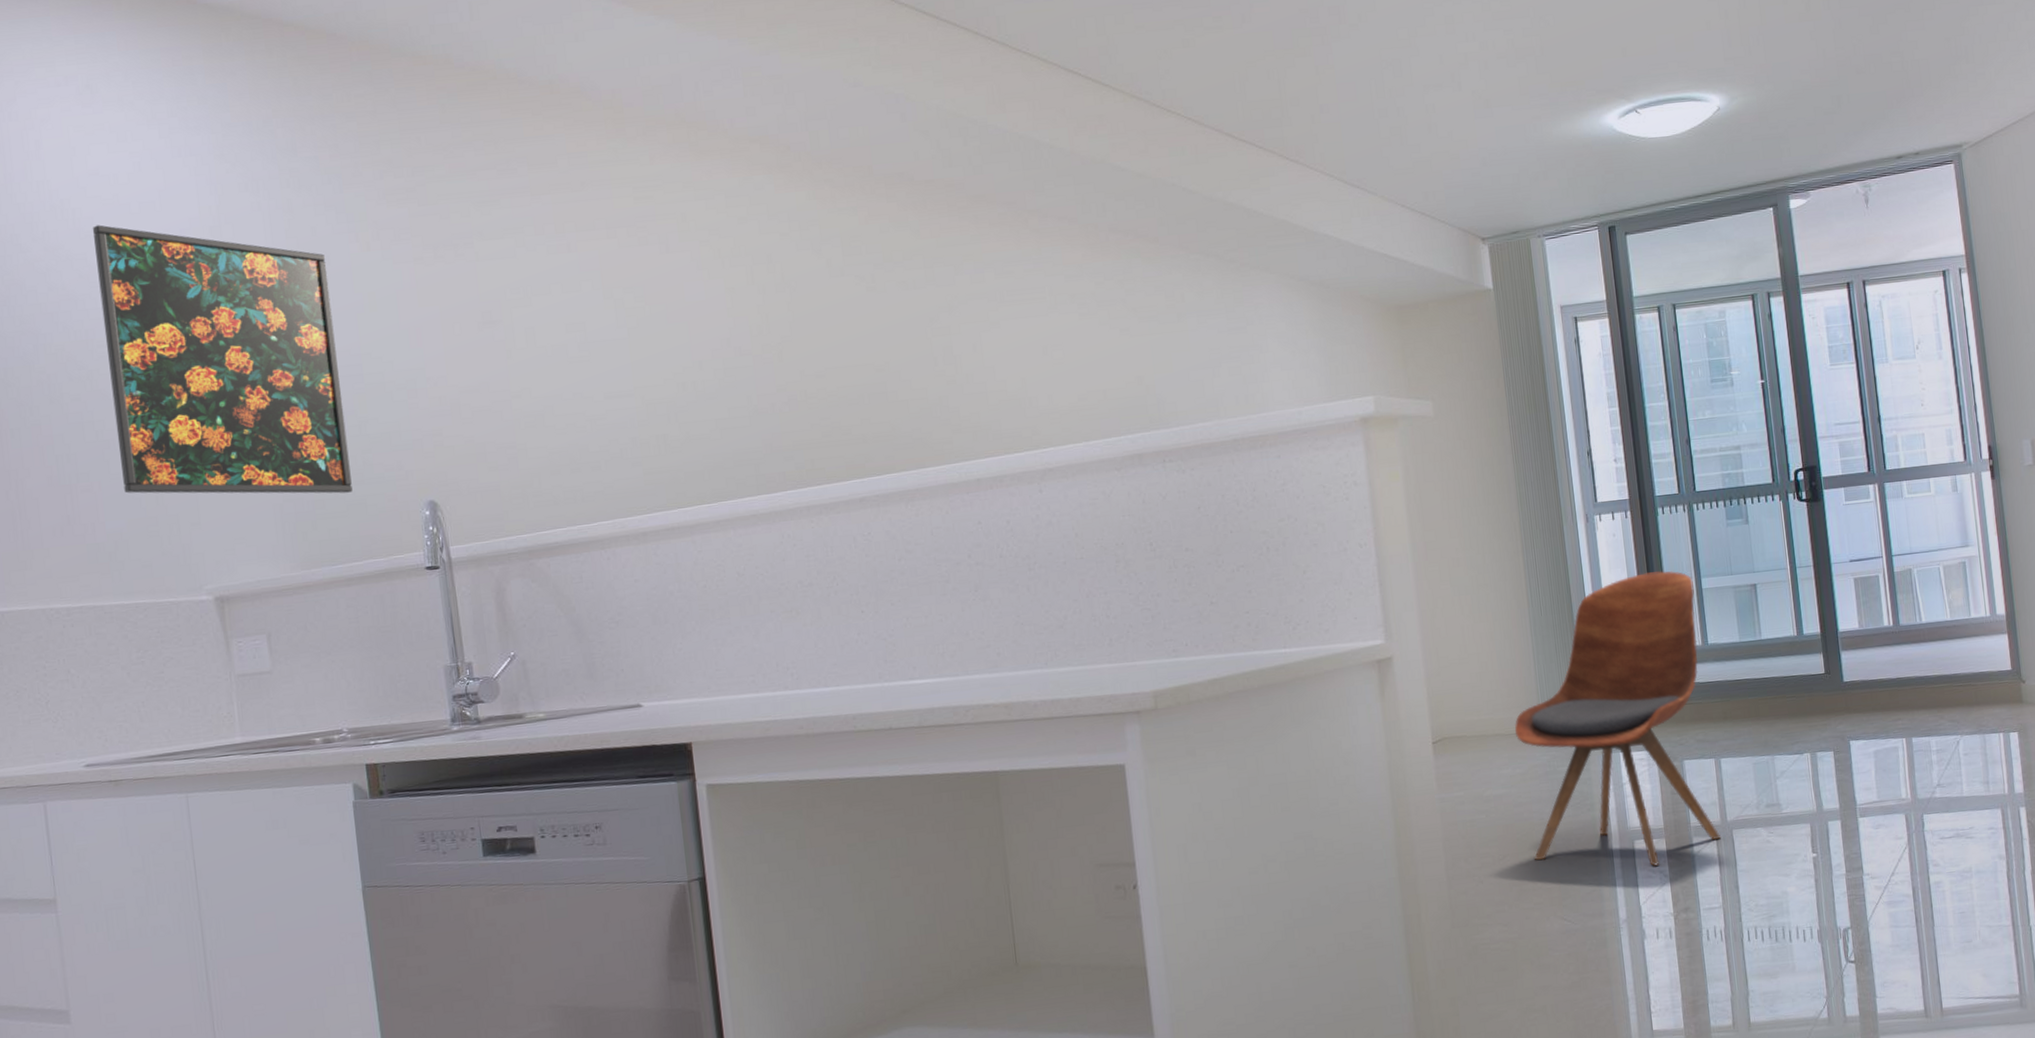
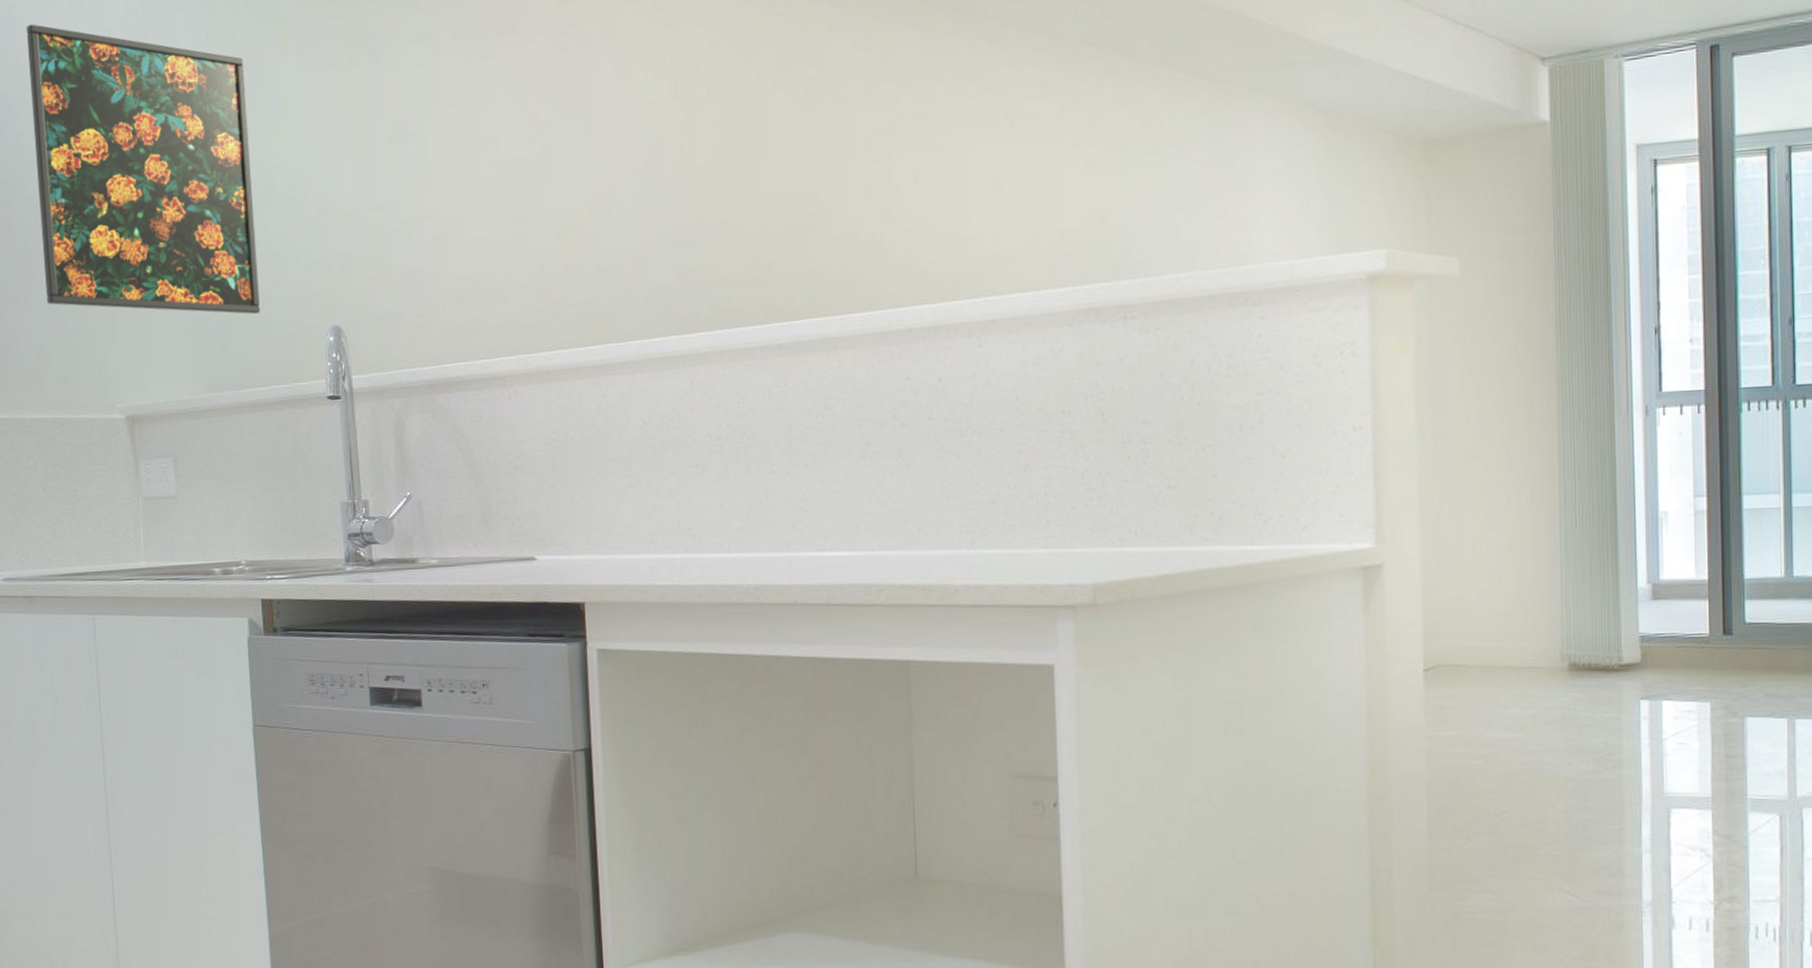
dining chair: present [1514,571,1722,866] -> none [1528,482,1787,842]

